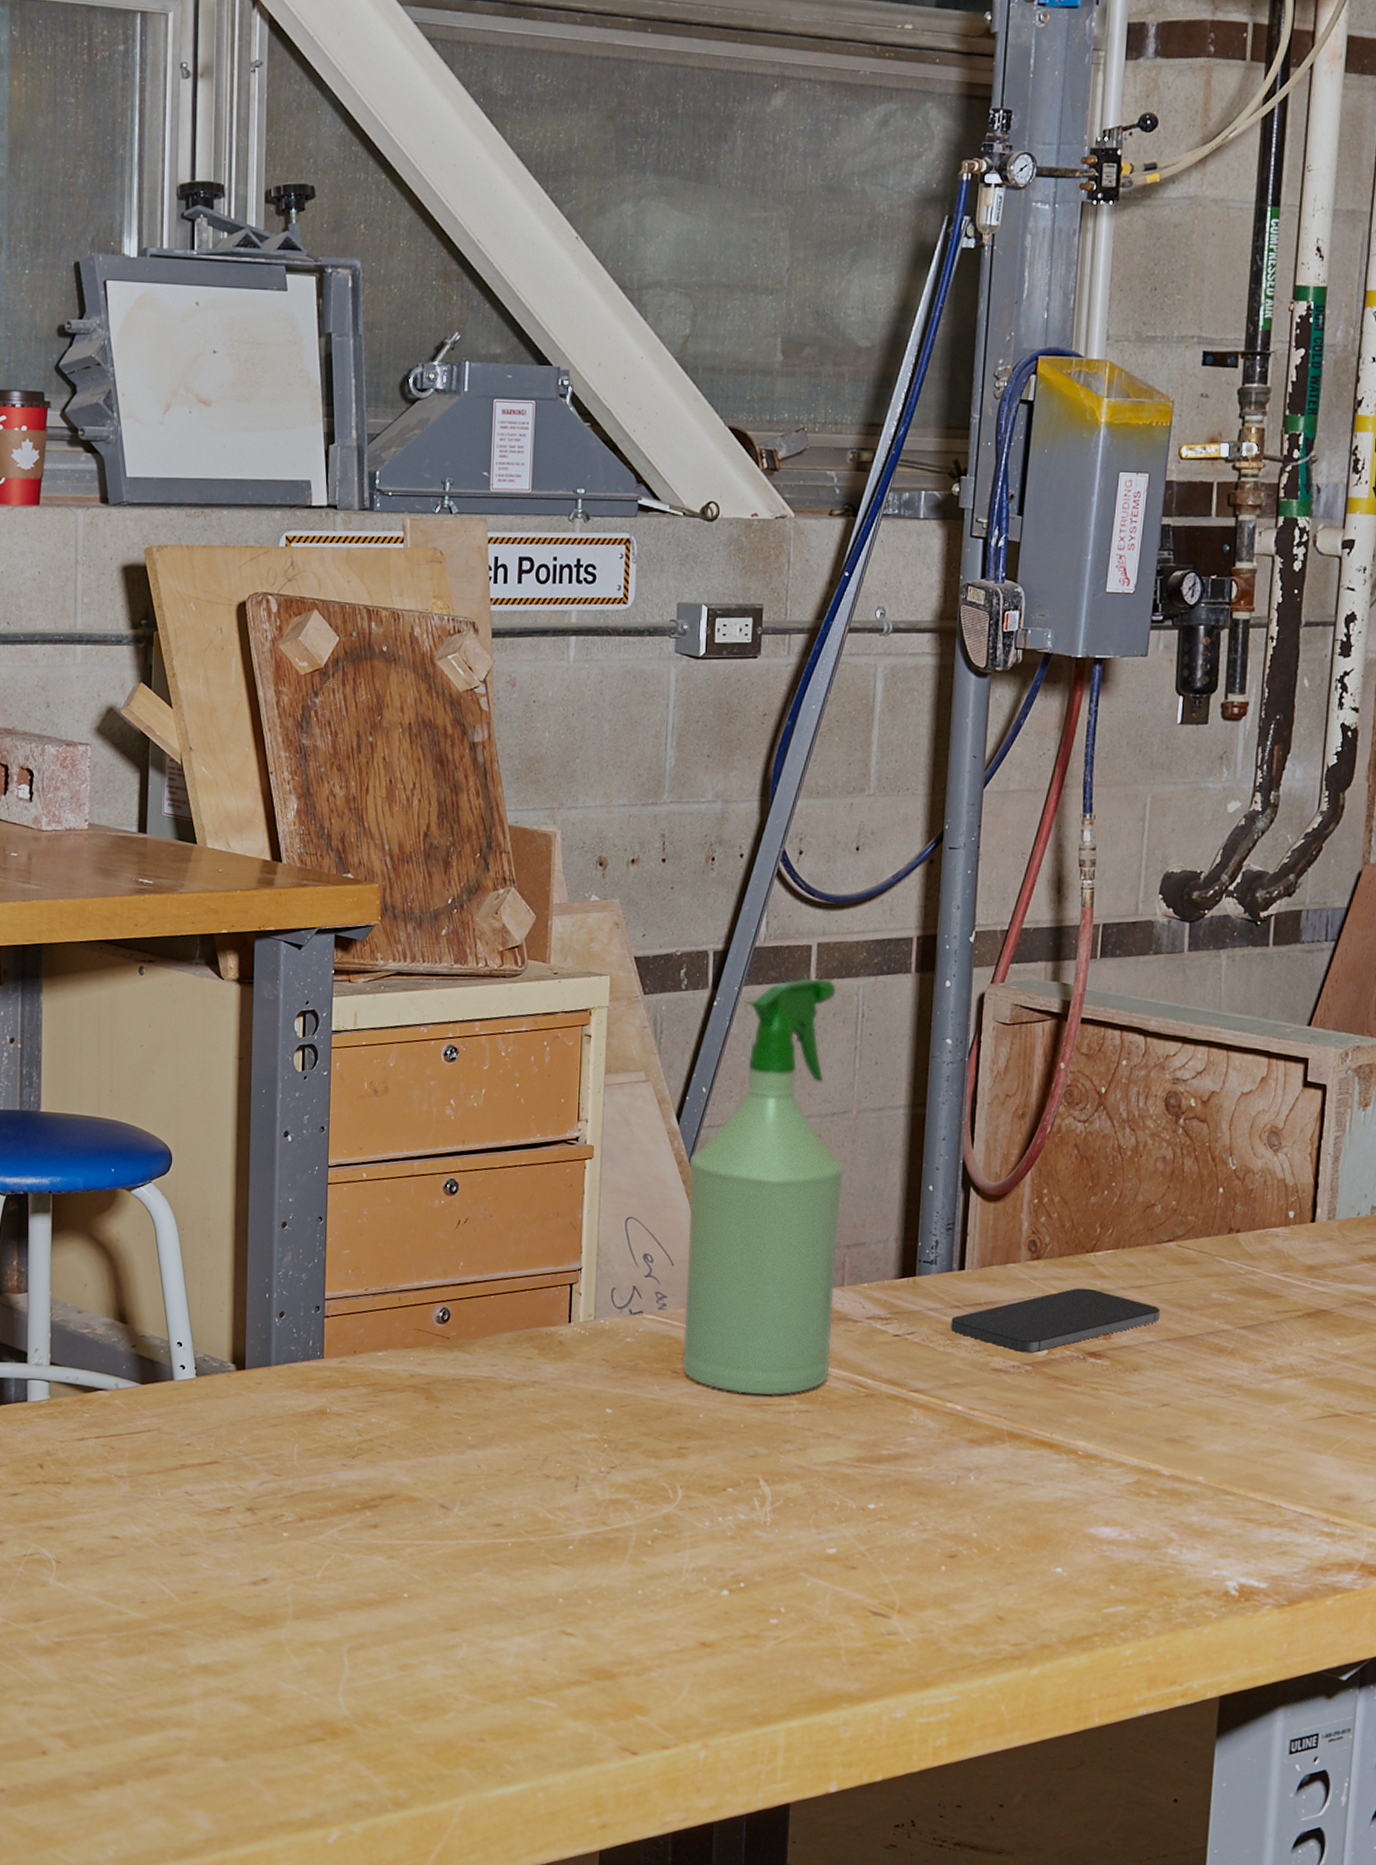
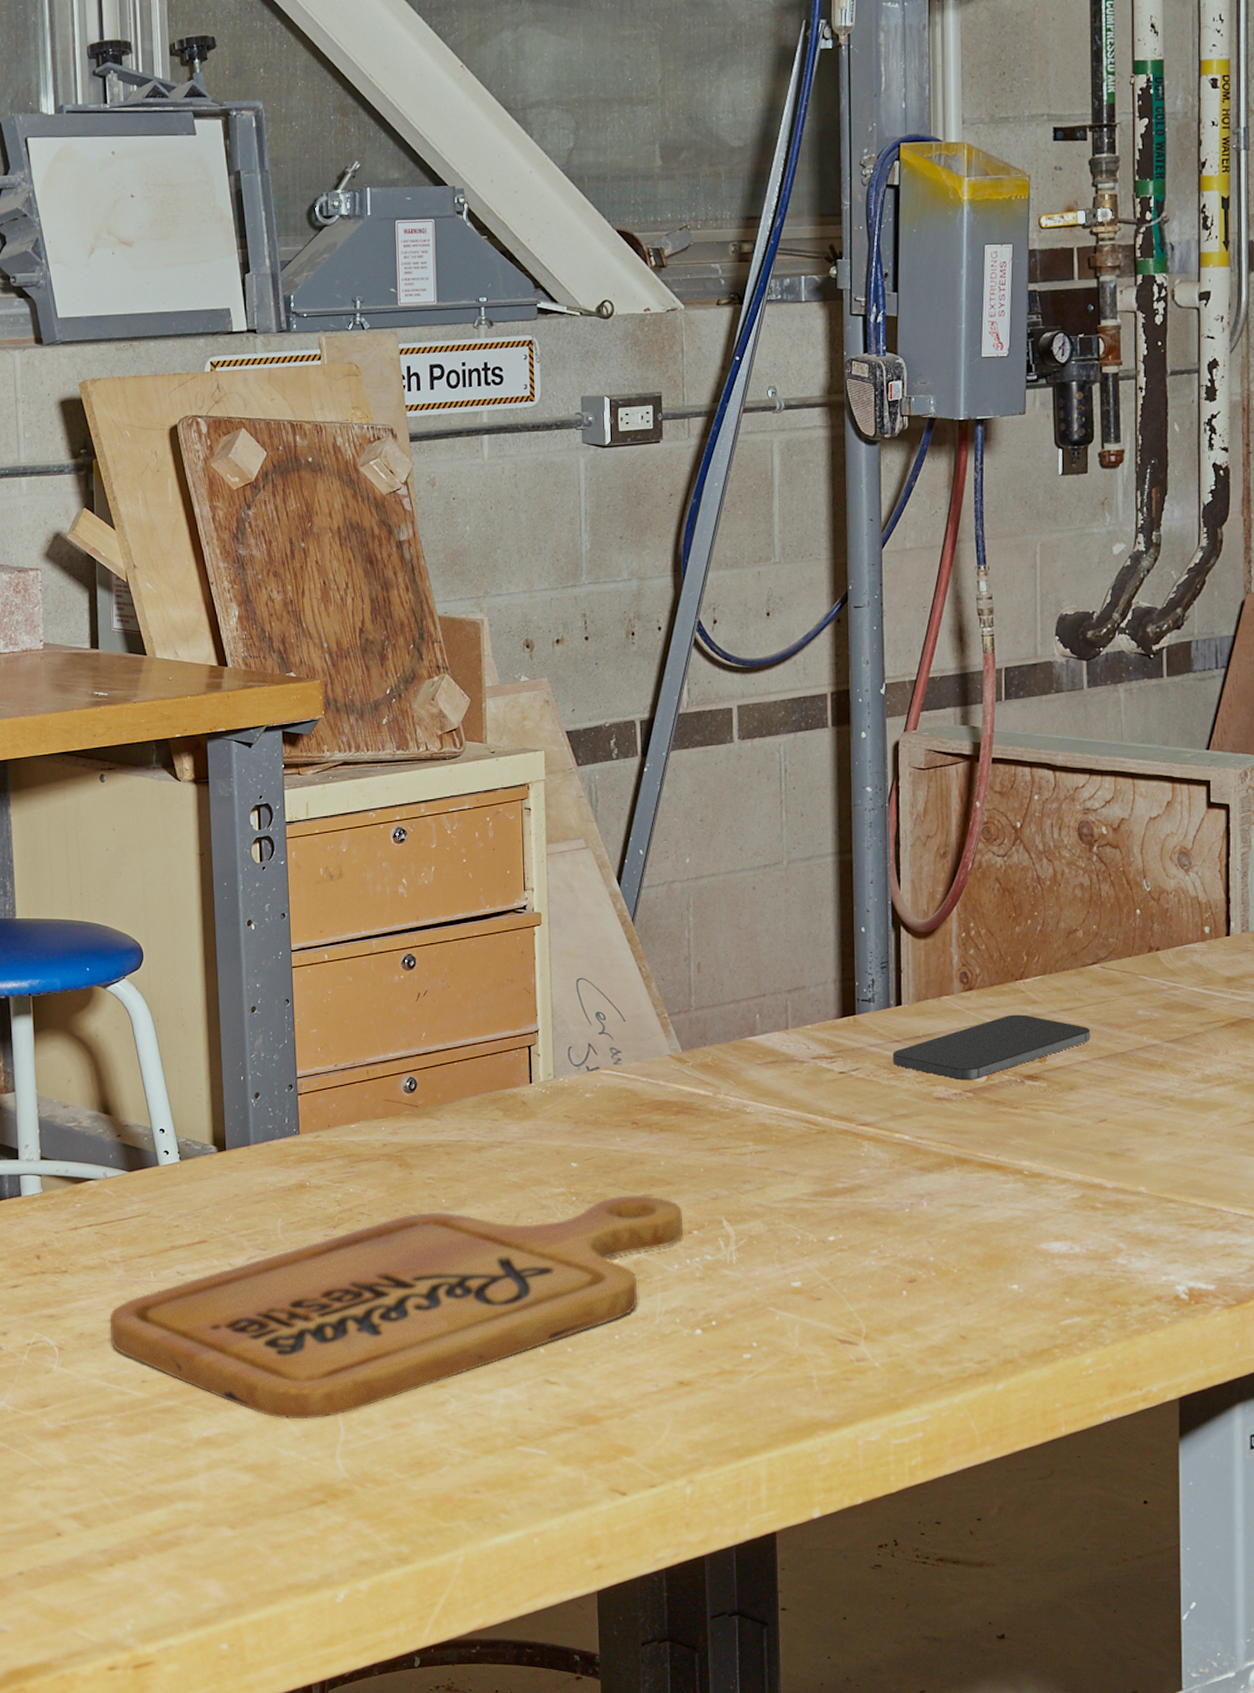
cutting board: none [111,1446,718,1654] -> present [109,1196,683,1420]
spray bottle: present [682,978,845,1396] -> none [632,739,781,1139]

